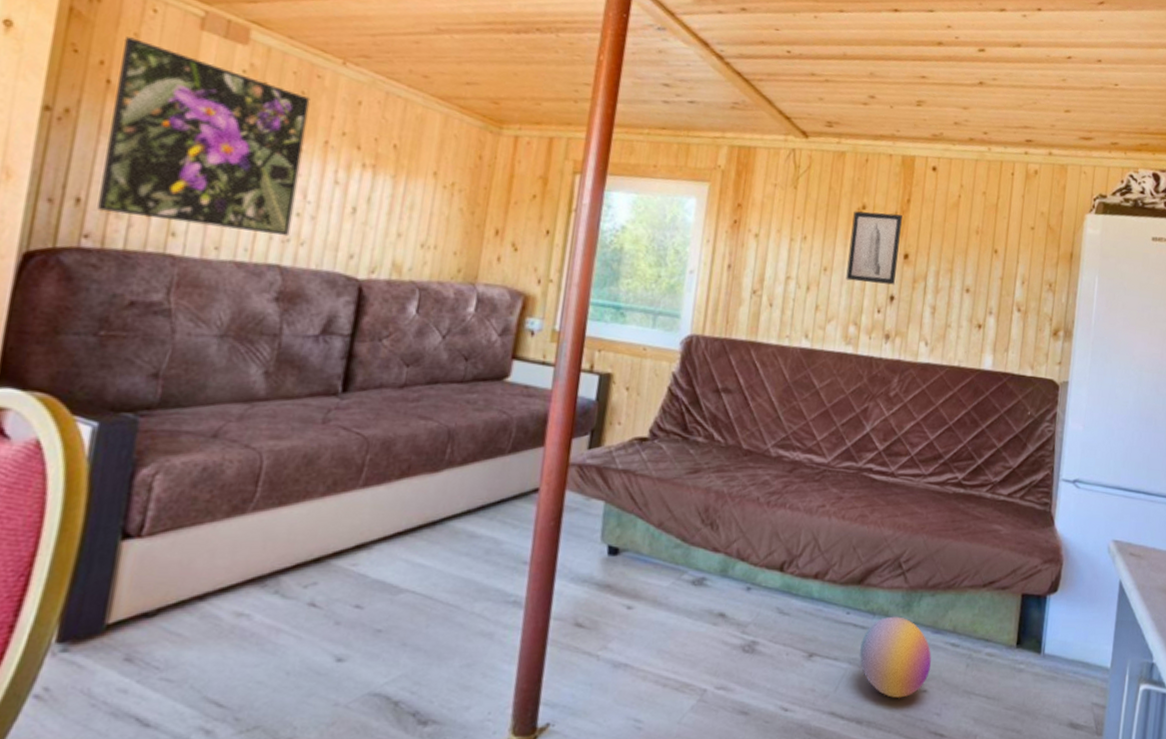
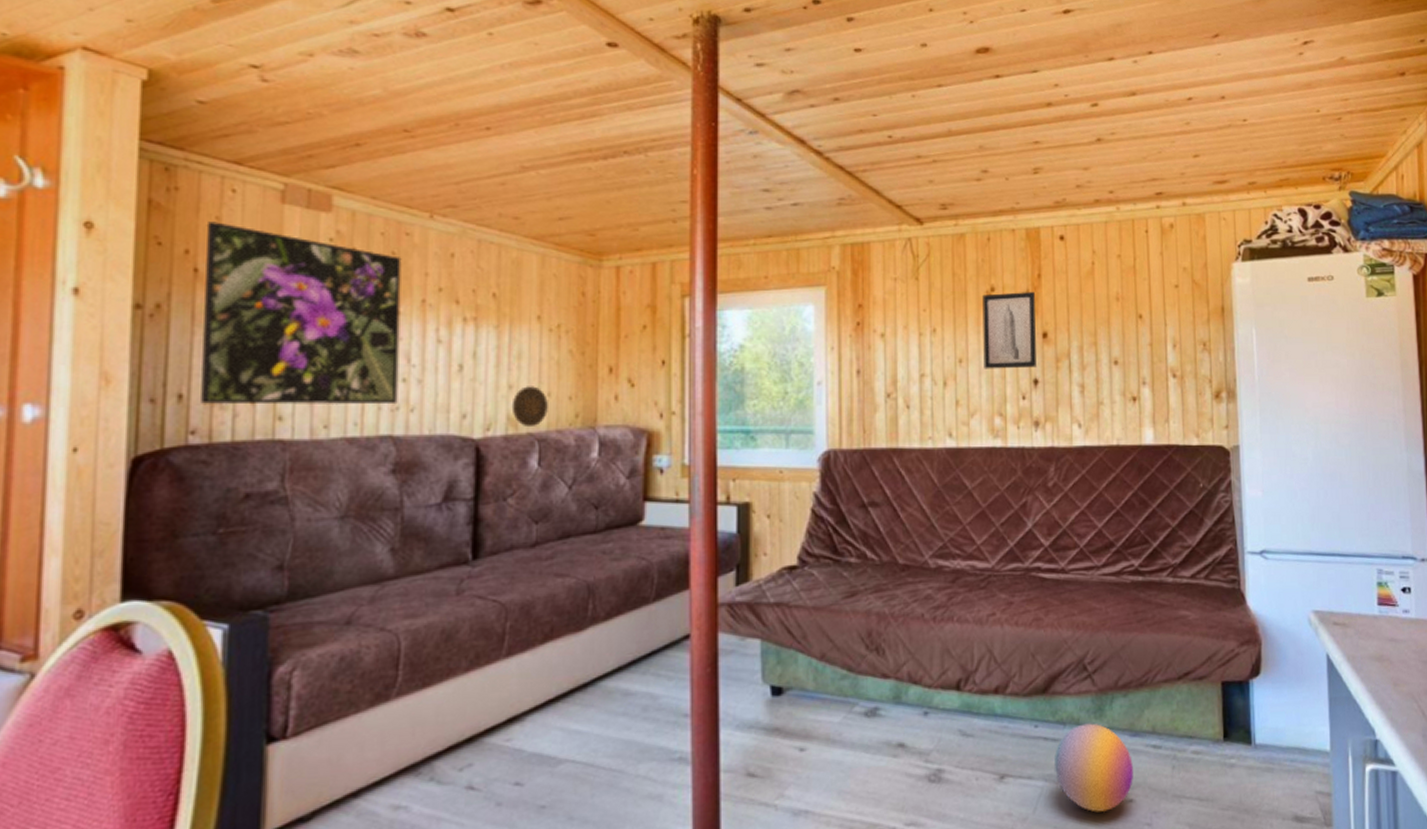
decorative plate: none [397,236,434,276] -> present [511,386,548,428]

